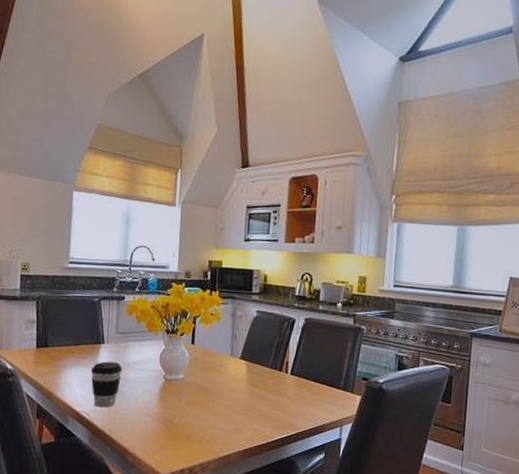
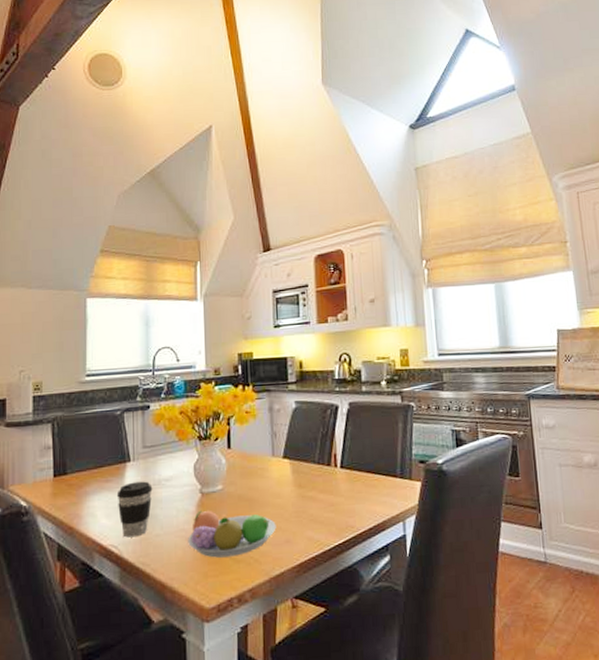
fruit bowl: none [150,393,228,436] -> present [188,510,276,558]

